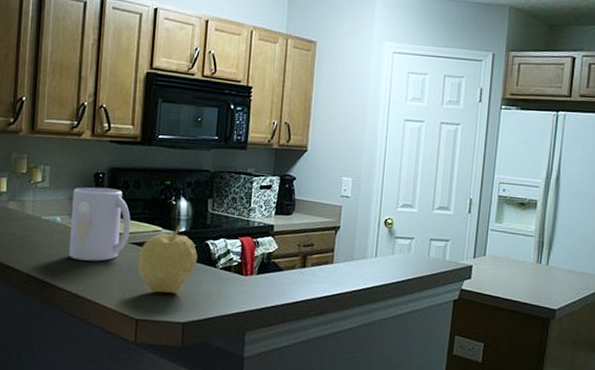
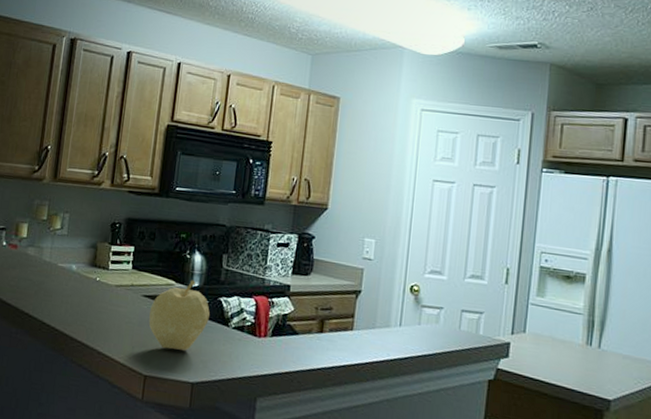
mug: present [69,187,131,262] -> none [82,236,144,313]

